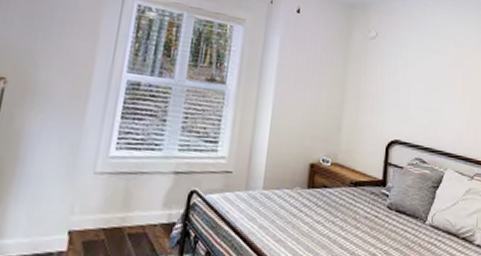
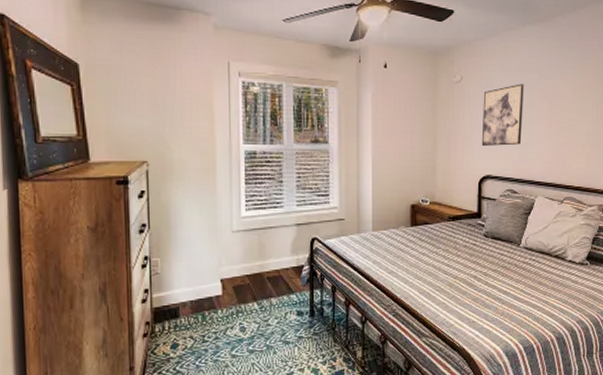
wall art: none [392,48,440,111] -> present [481,83,525,146]

